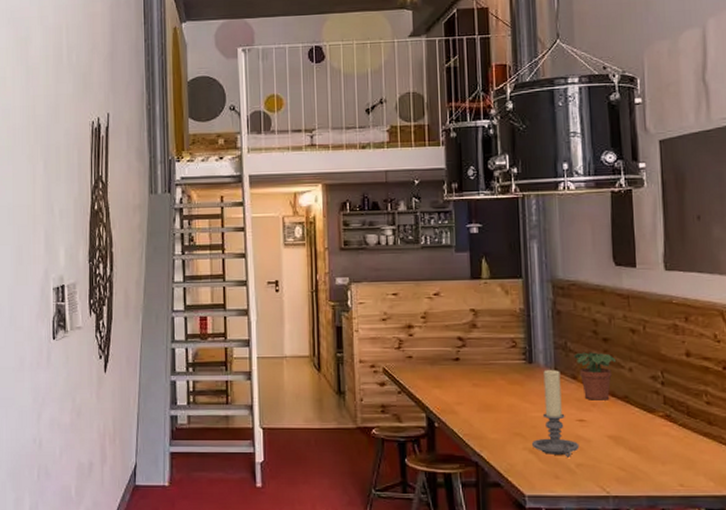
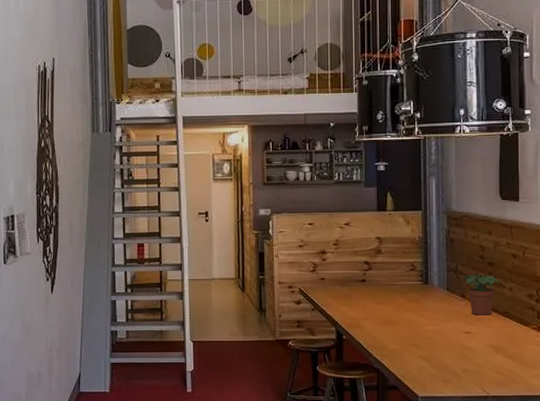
candle holder: present [531,369,580,457] -> none [425,289,465,364]

